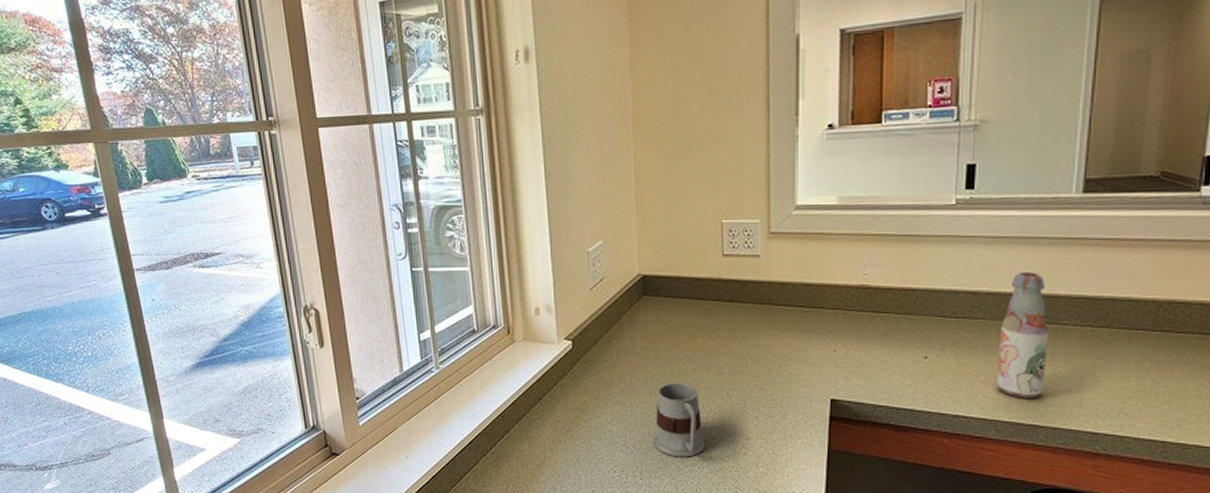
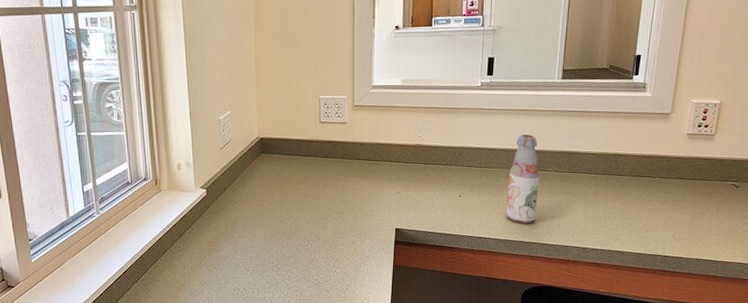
mug: present [654,383,706,457] -> none [268,220,307,276]

